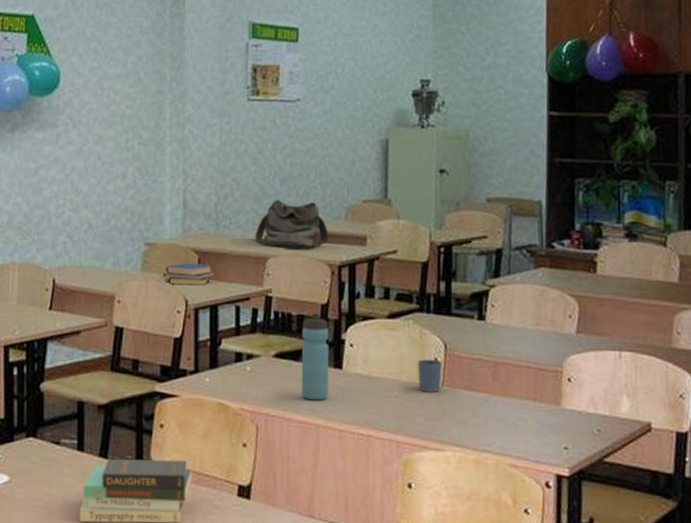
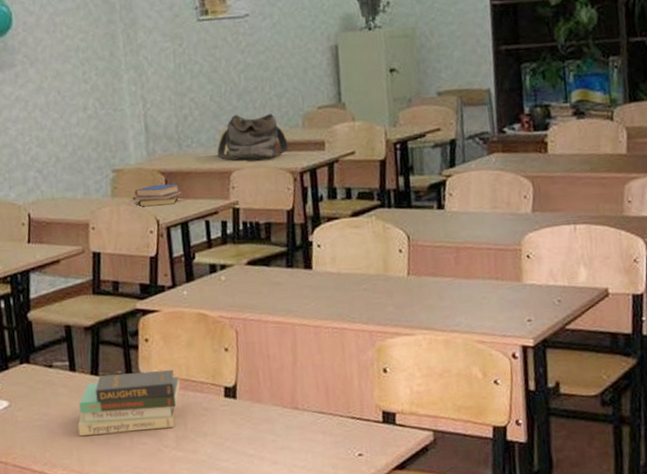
water bottle: present [301,312,329,401] -> none [271,218,301,302]
mug: present [418,359,442,392] -> none [383,251,407,282]

